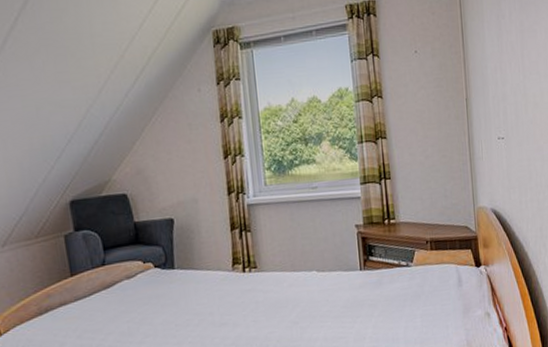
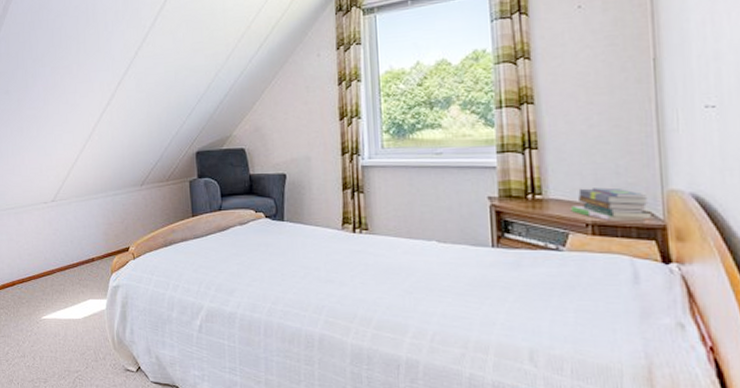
books: none [415,209,468,238] -> present [570,187,652,223]

